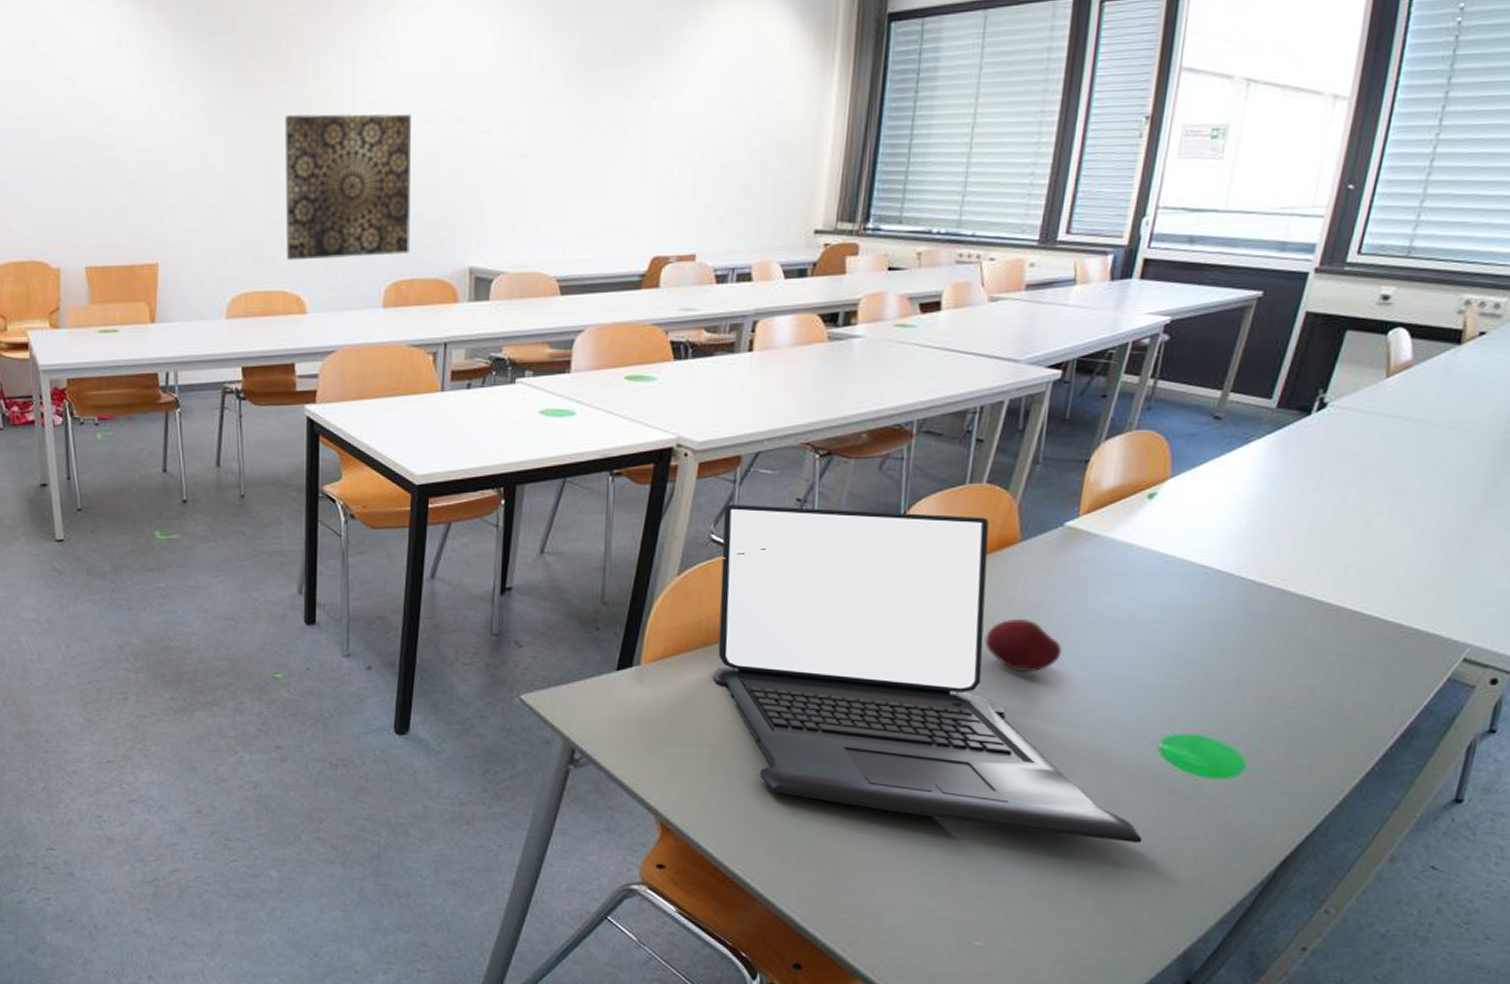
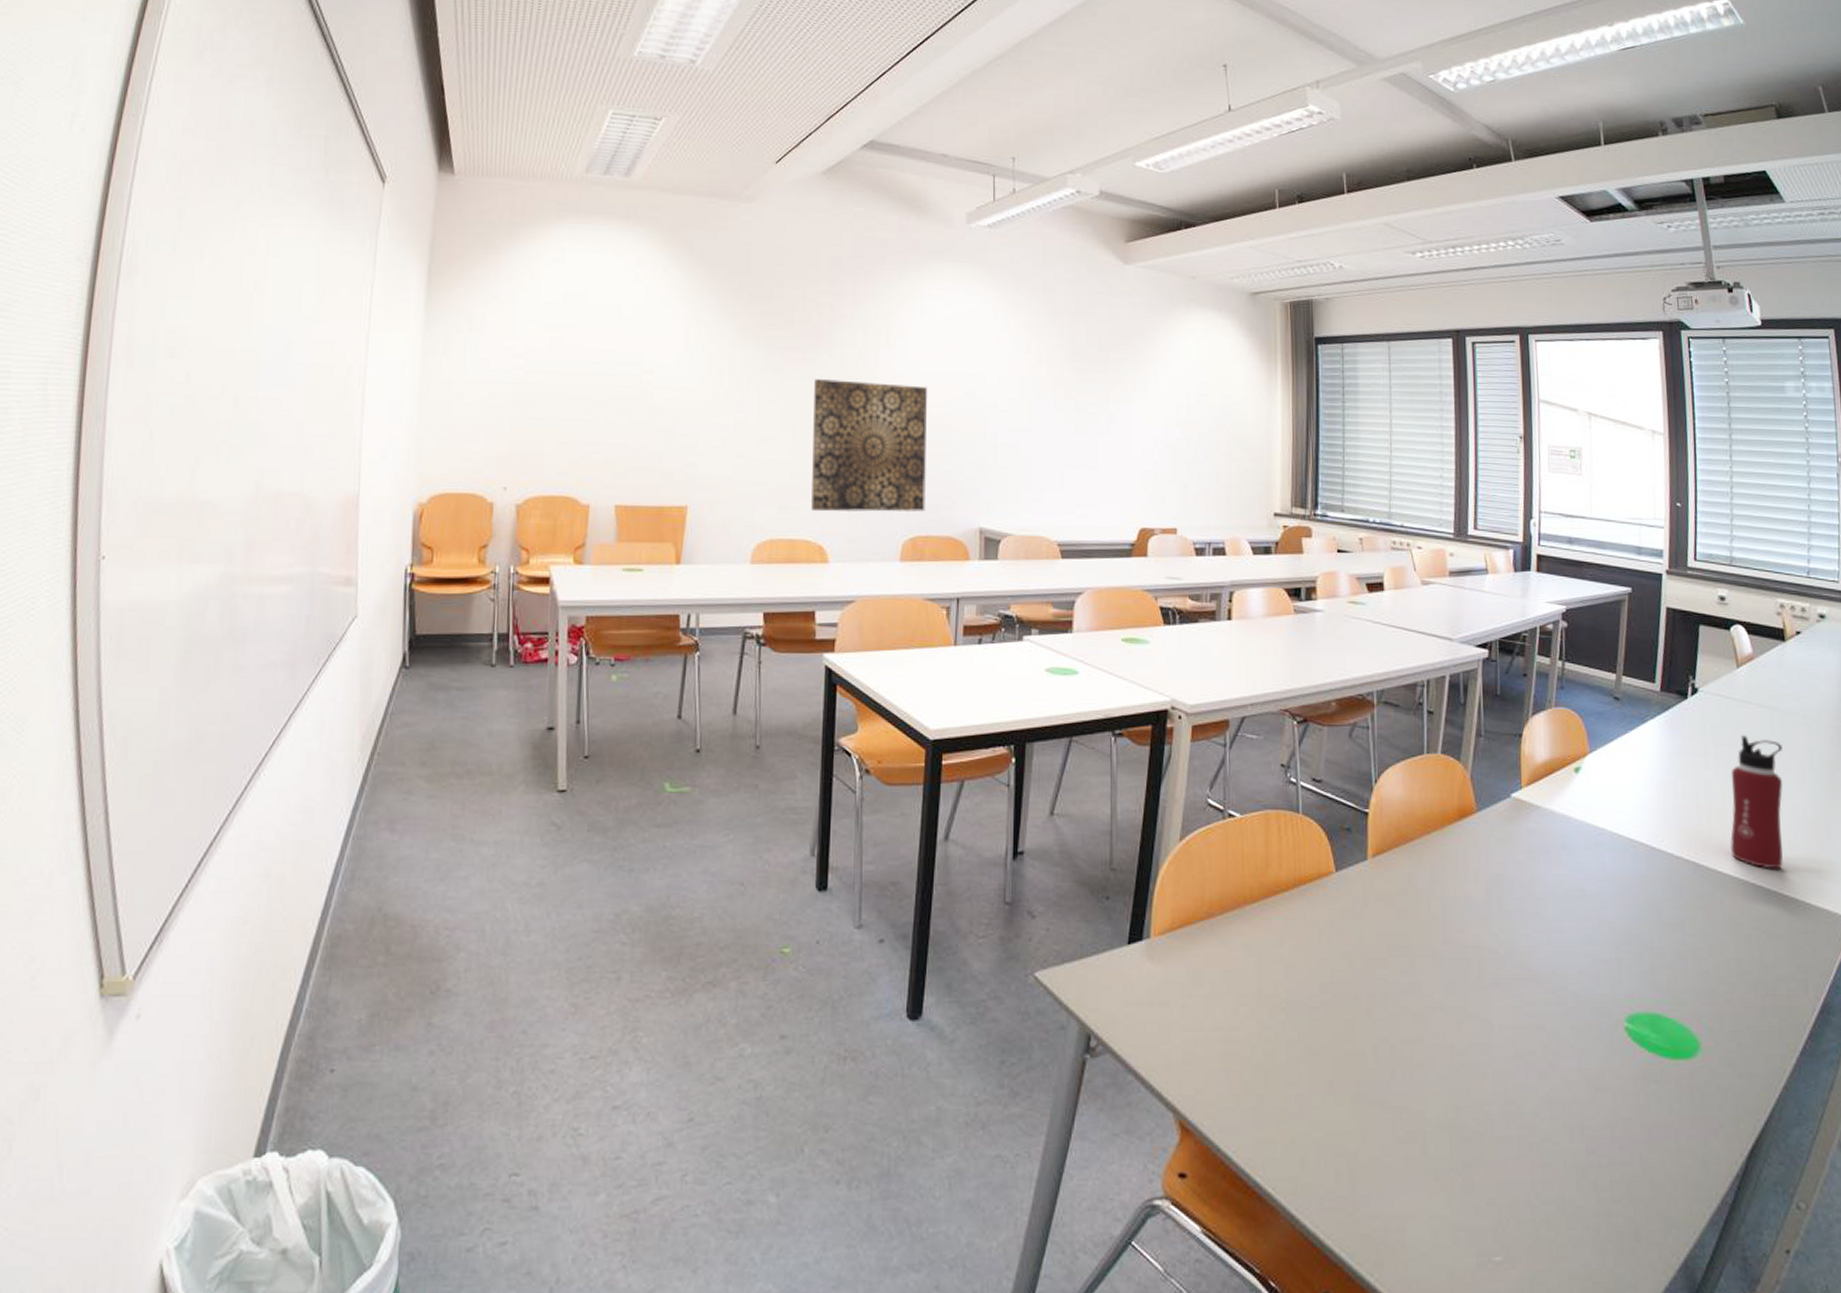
laptop: present [713,503,1143,843] -> none [1217,767,1627,1134]
apple: present [985,618,1062,671] -> none [1460,890,1527,946]
water bottle: none [1328,453,1426,595] -> present [1729,735,1783,869]

